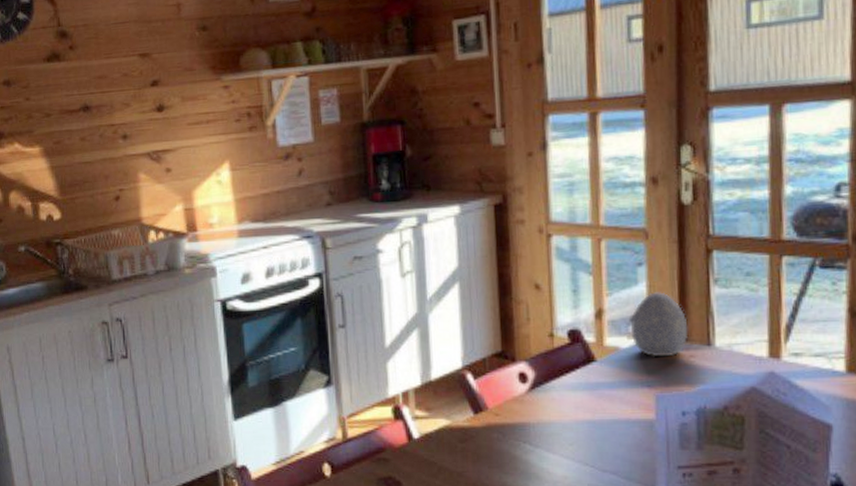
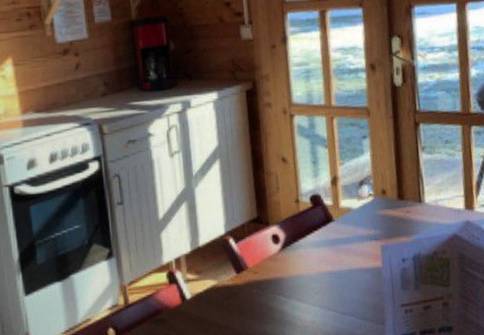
decorative egg: present [630,292,689,357] -> none [359,159,405,215]

